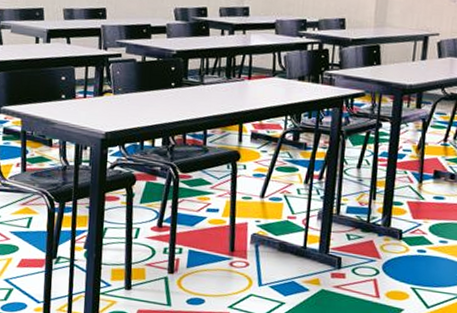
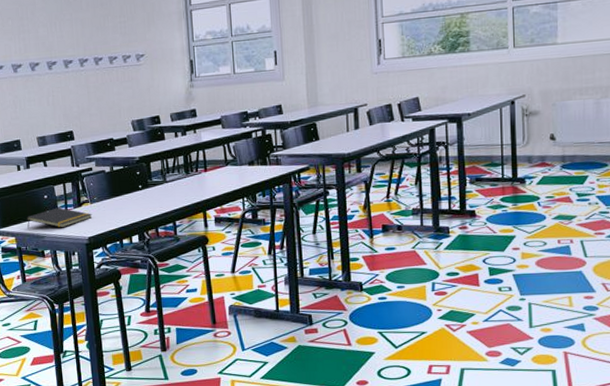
notepad: none [37,92,114,117] -> present [27,207,92,229]

